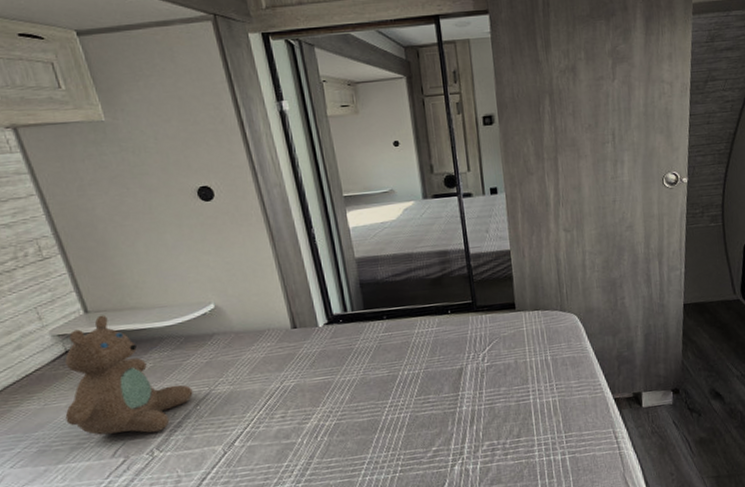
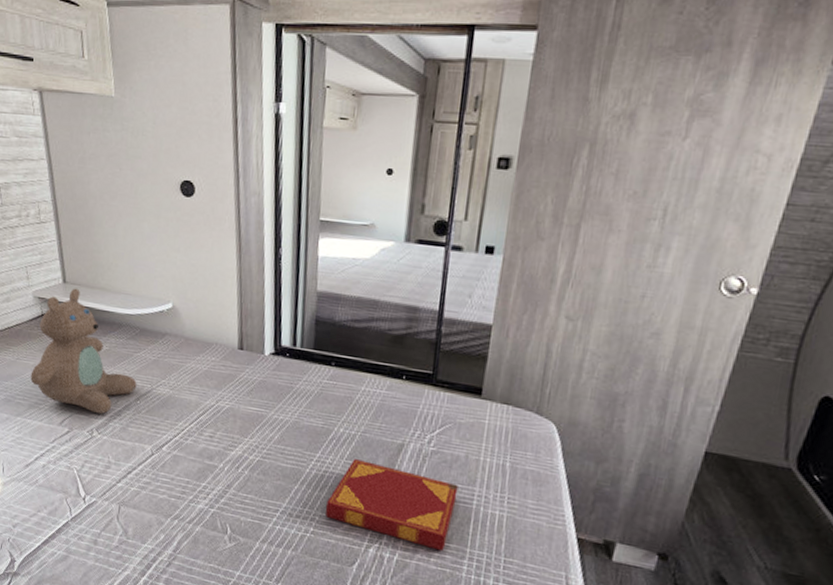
hardback book: none [407,387,517,453] -> present [325,459,458,552]

